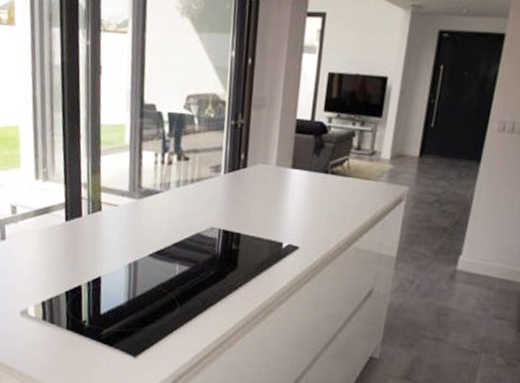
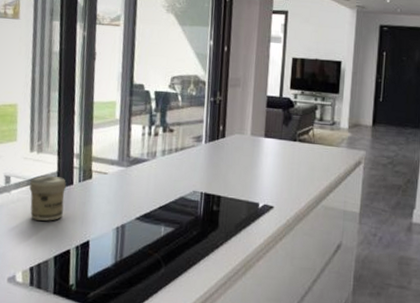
jar: none [37,206,75,255] -> present [29,176,66,221]

